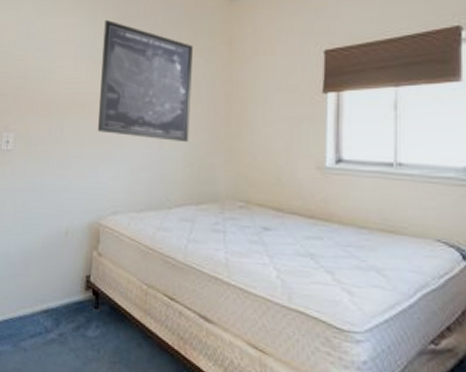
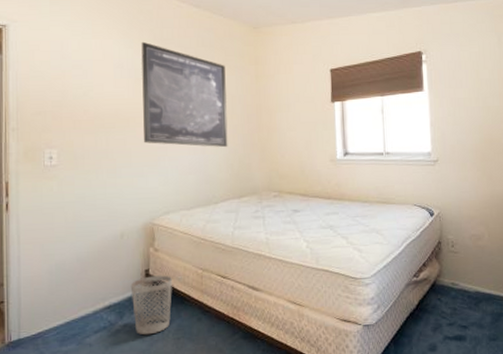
wastebasket: none [69,283,113,352] -> present [130,275,172,335]

